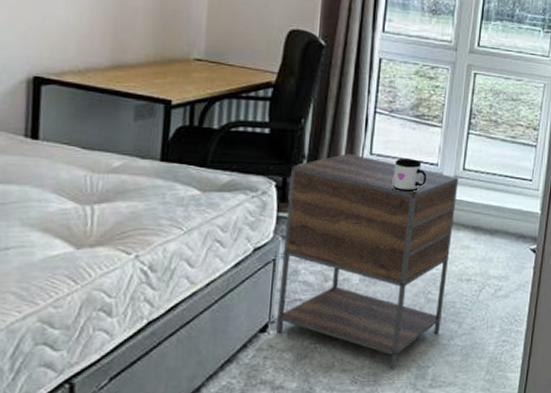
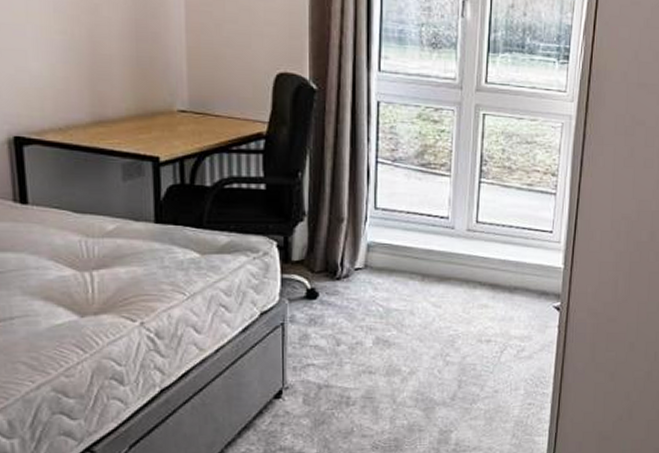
nightstand: present [275,153,459,370] -> none [290,208,472,435]
mug: present [393,158,427,192] -> none [401,212,438,248]

